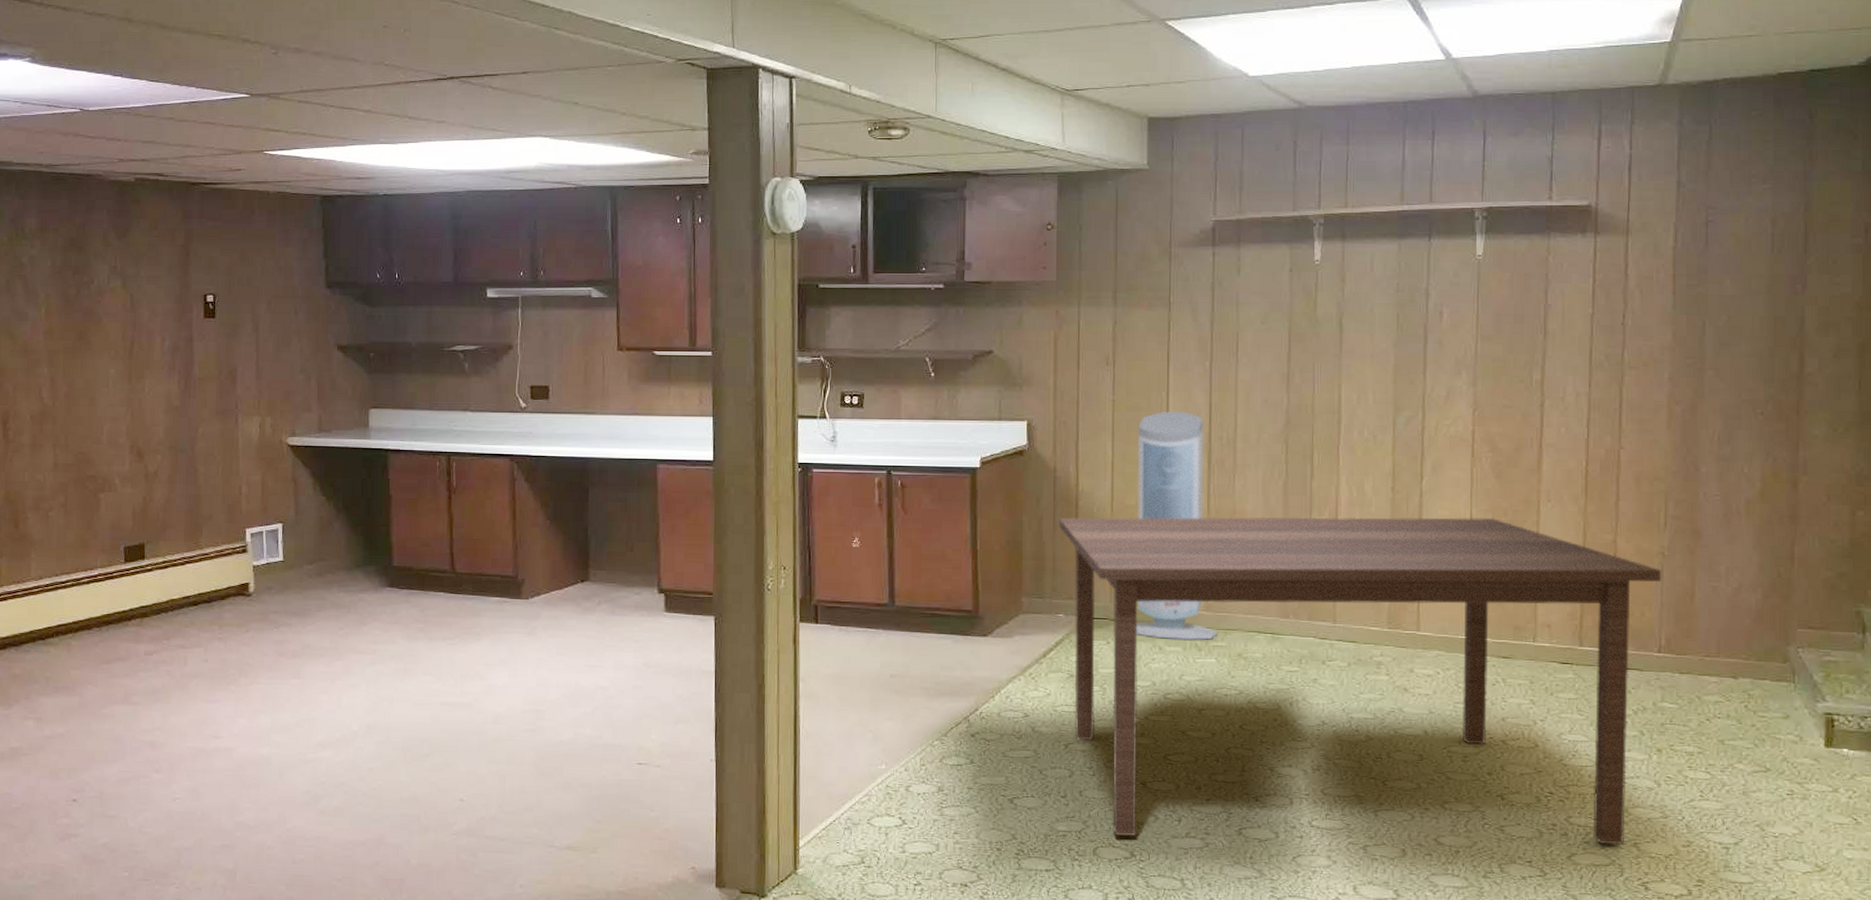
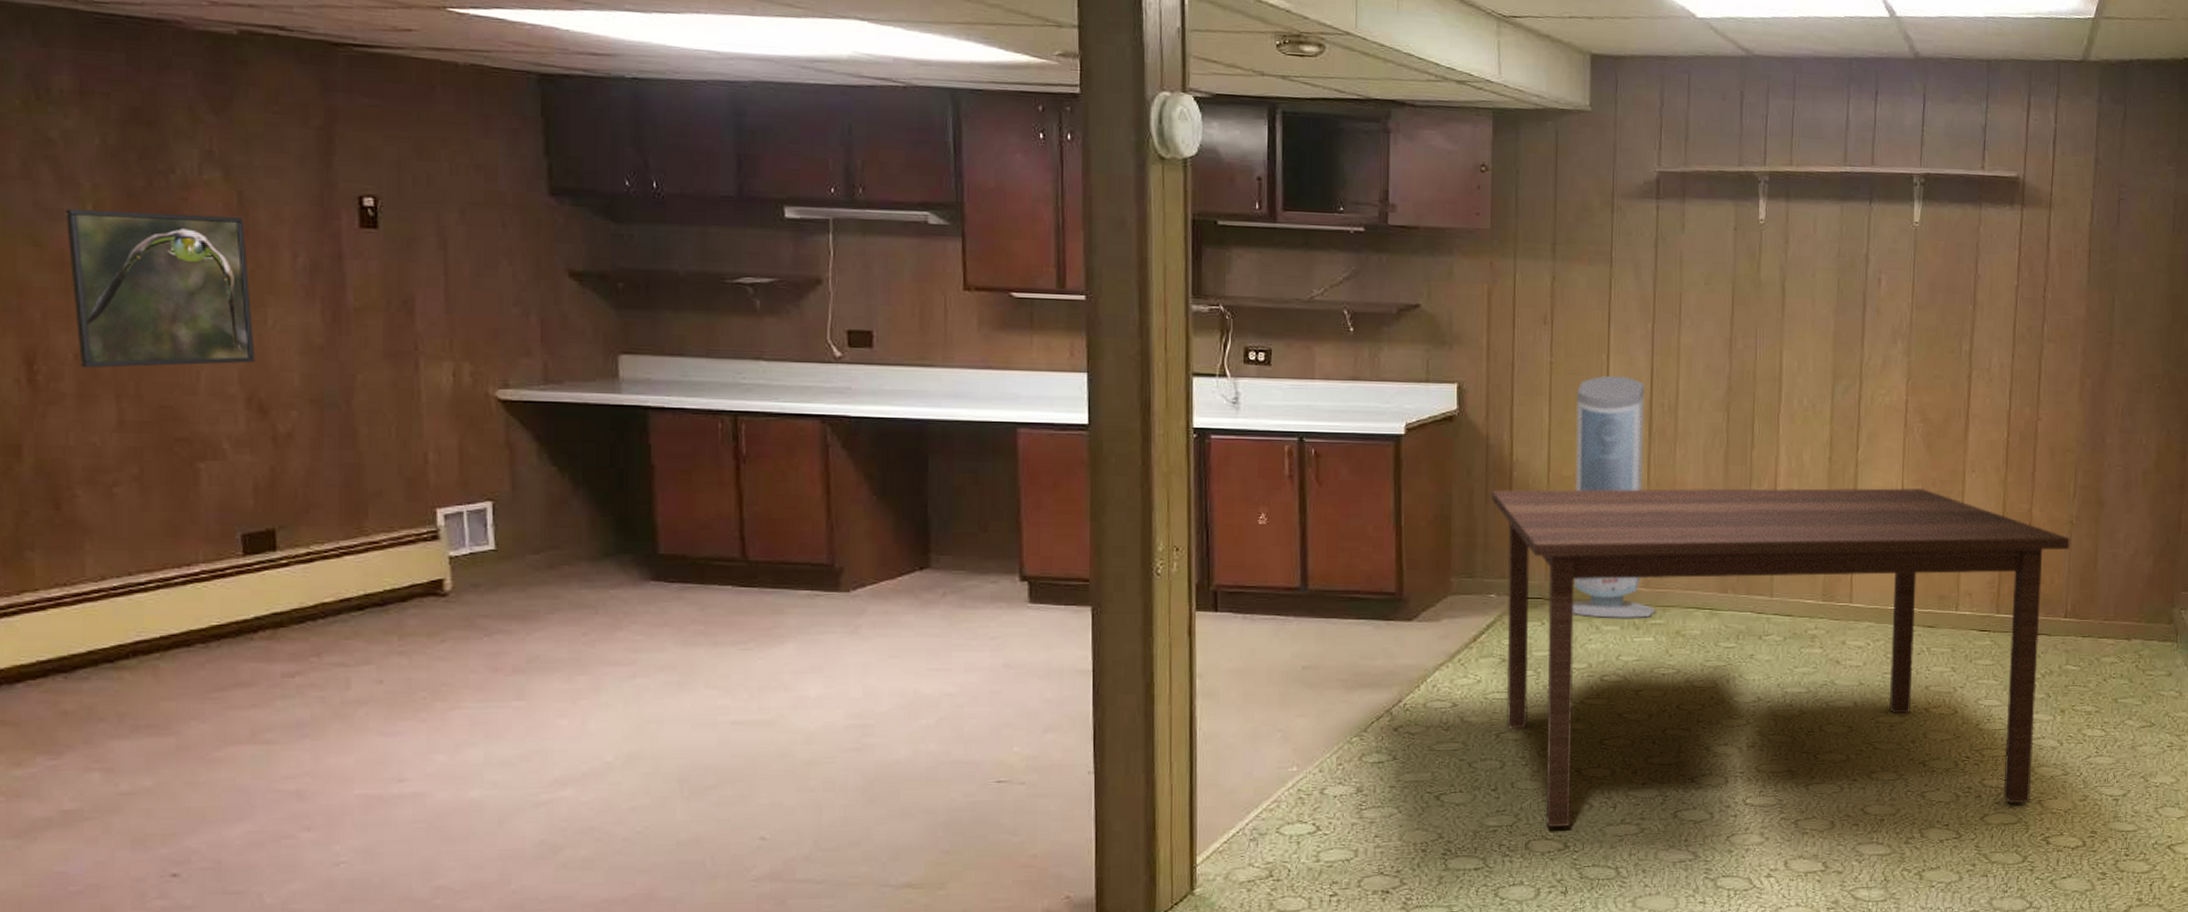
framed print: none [29,312,137,425] -> present [66,208,255,368]

